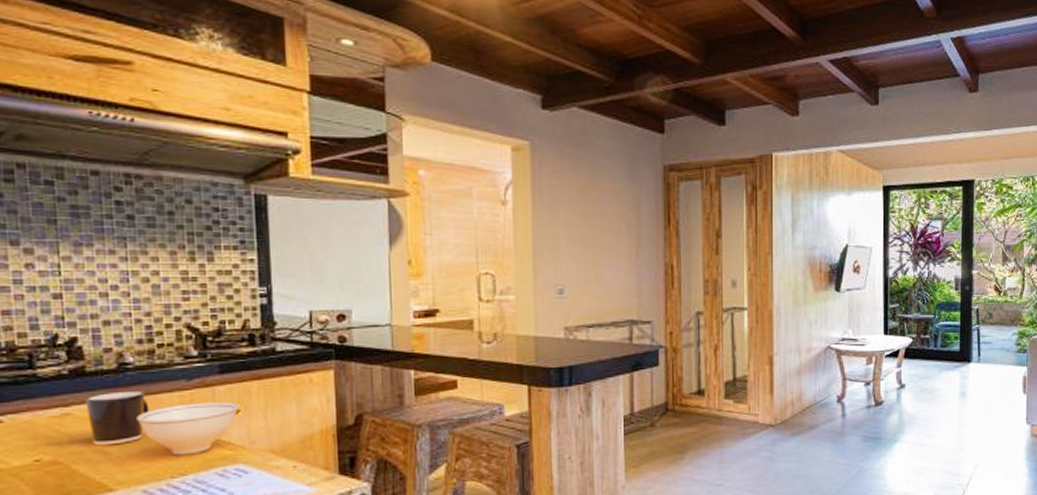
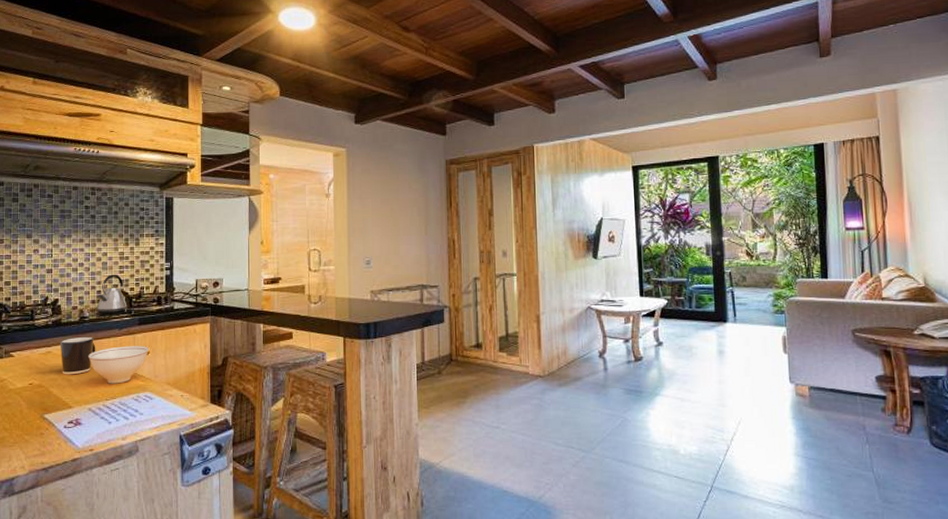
kettle: none [146,302,199,362] -> present [96,274,127,316]

